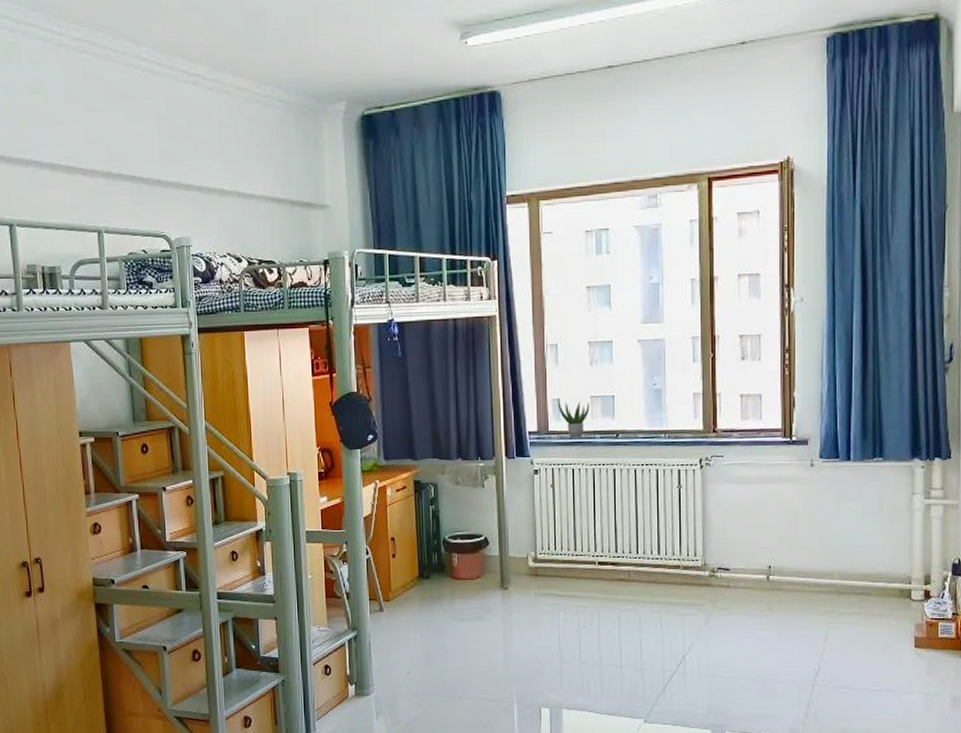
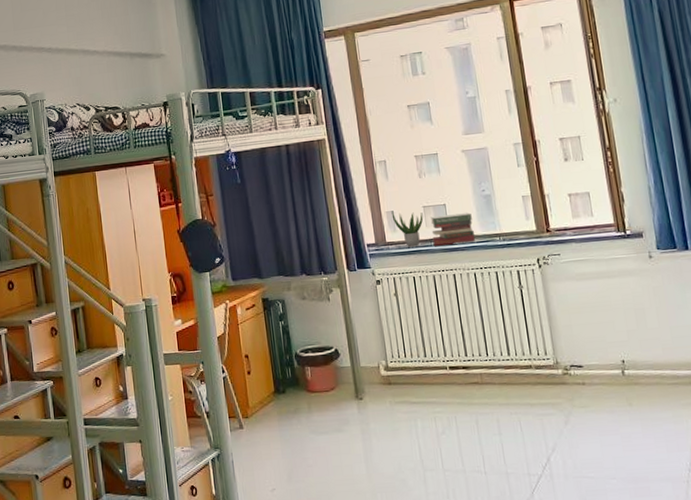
books: none [597,406,640,439] -> present [431,213,475,246]

